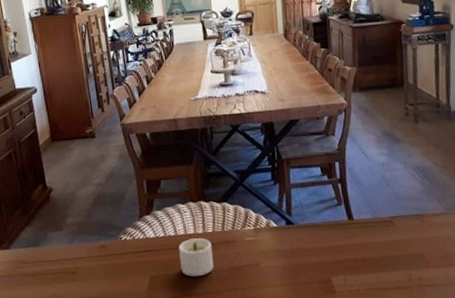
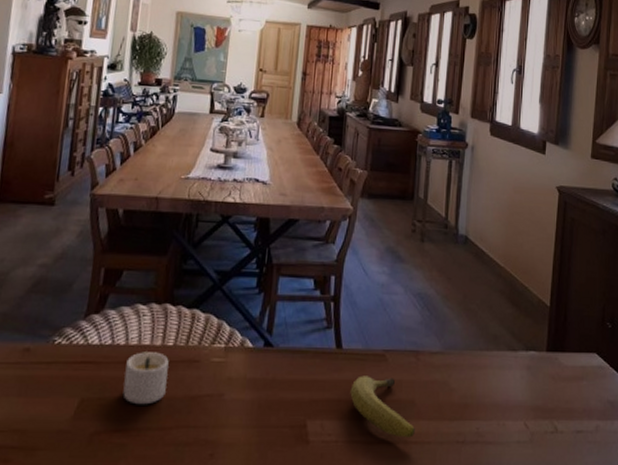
fruit: none [365,238,426,283] -> present [350,375,415,438]

